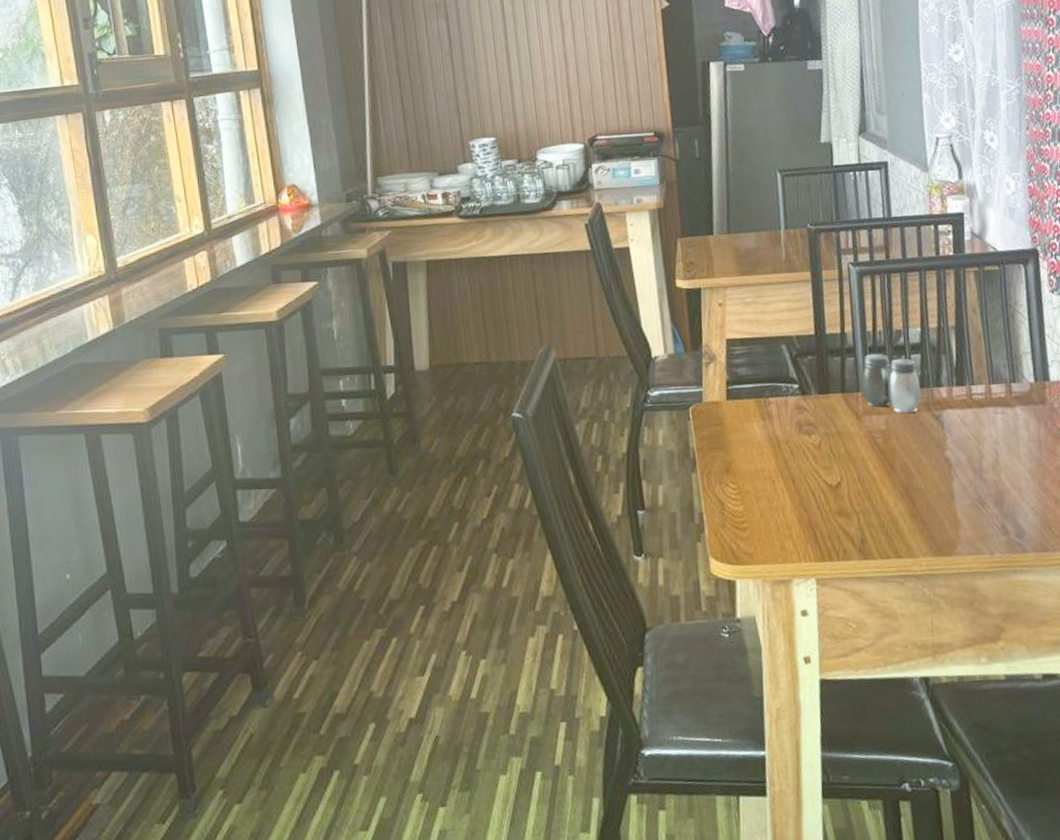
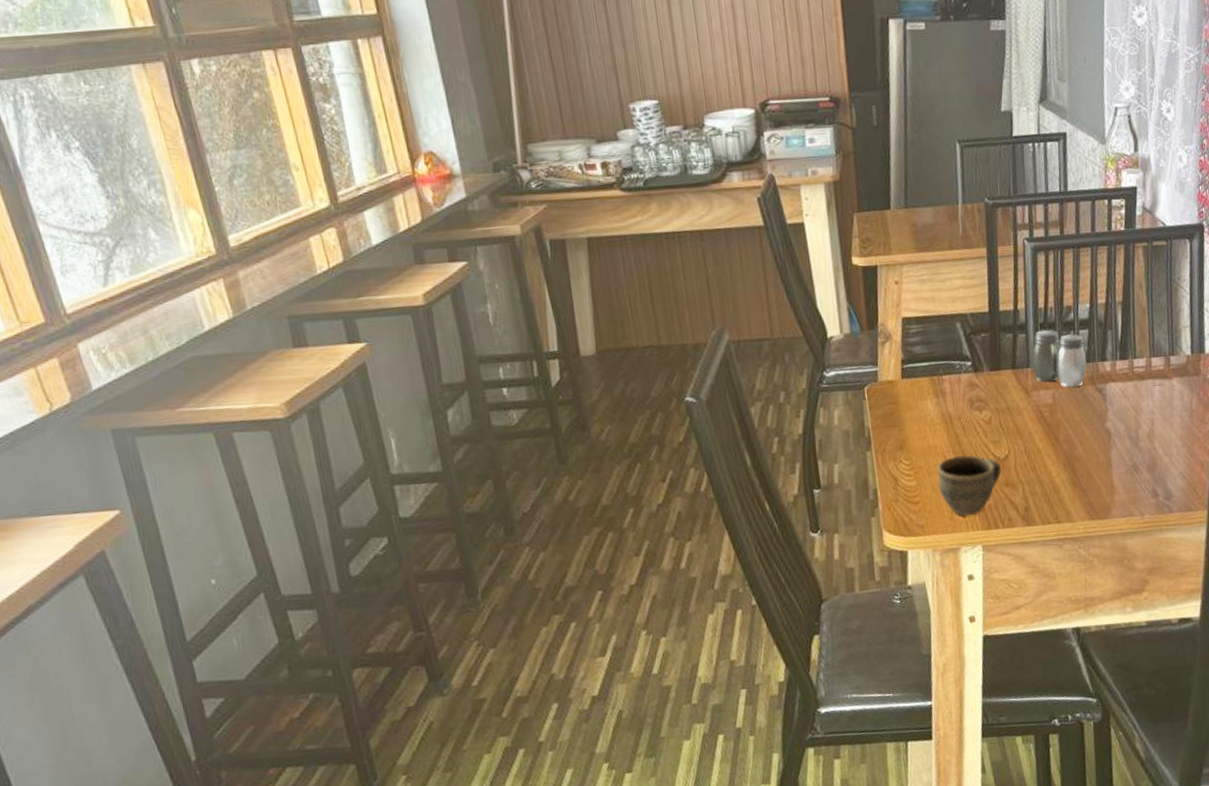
cup: none [765,479,834,546] -> present [937,454,1002,516]

